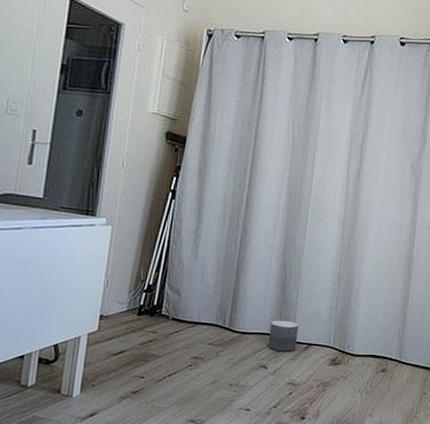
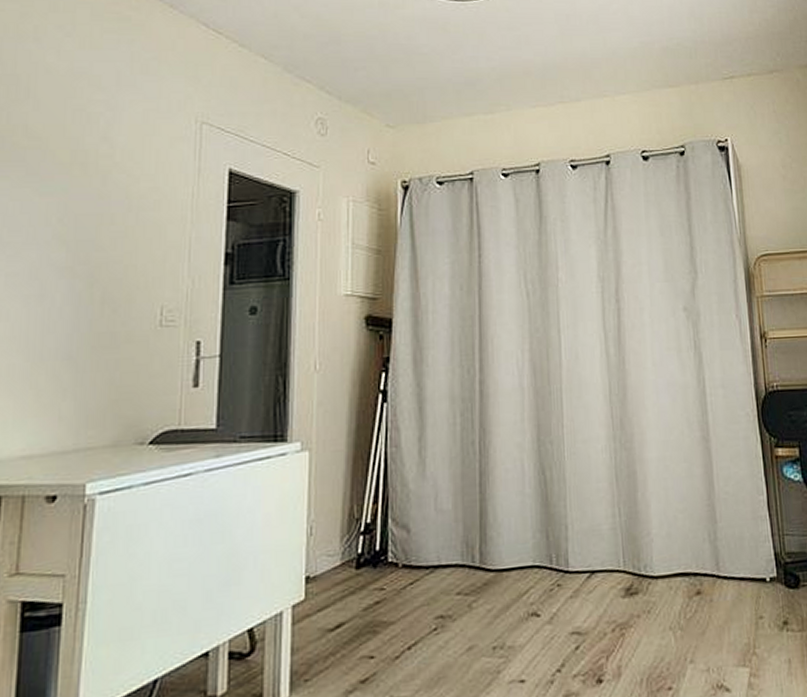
planter: present [268,320,299,352] -> none [535,543,574,589]

